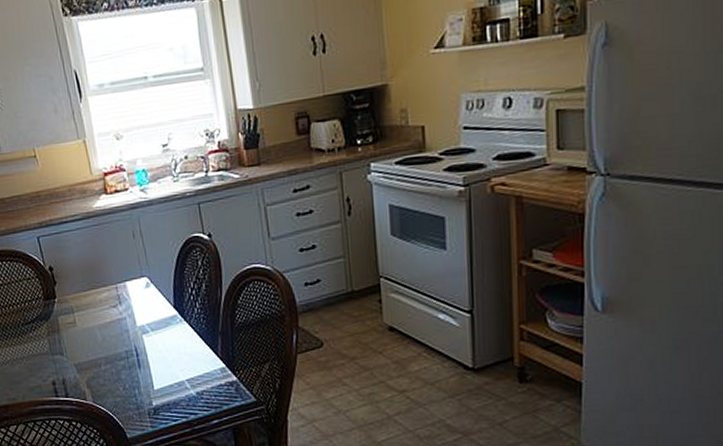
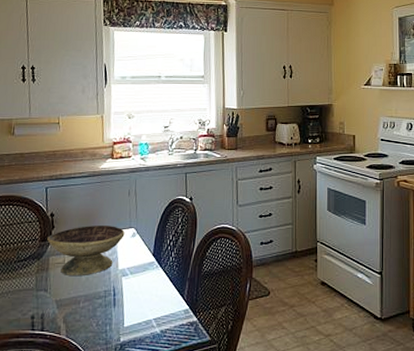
decorative bowl: none [51,276,137,336] -> present [47,226,125,275]

